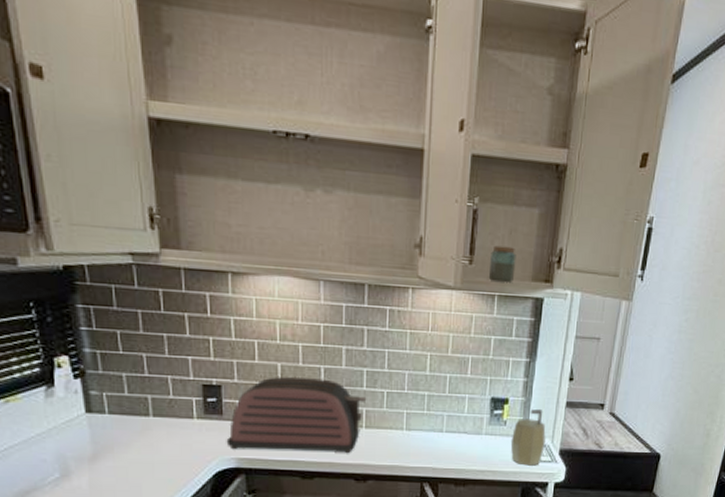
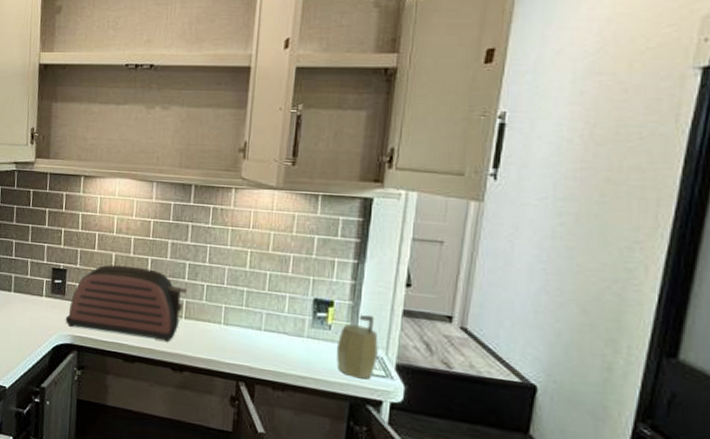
peanut butter: present [488,245,516,284] -> none [311,147,342,184]

